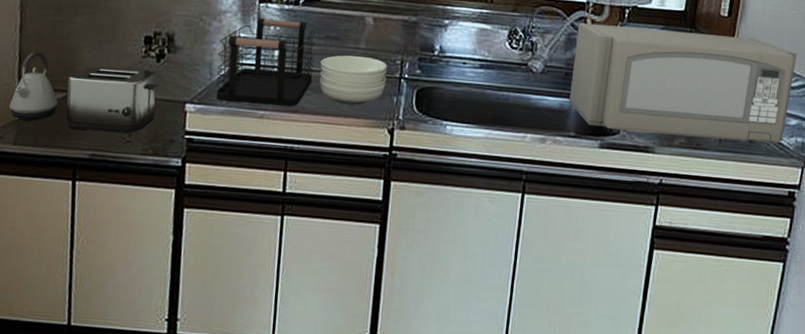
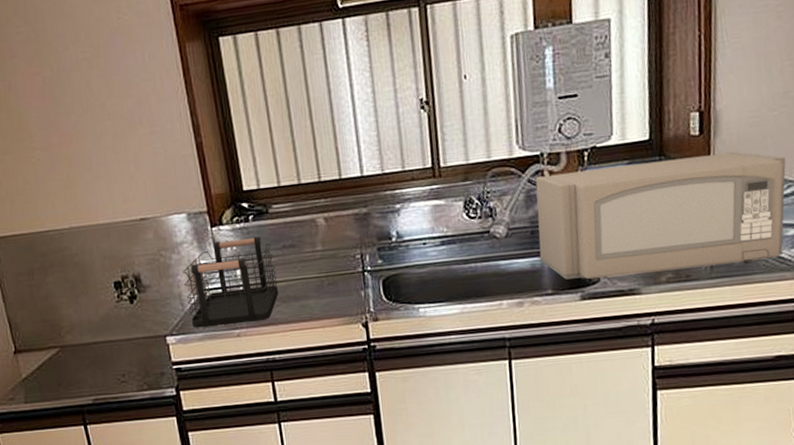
kettle: present [8,51,59,121] -> none [11,316,54,380]
toaster: present [66,66,158,133] -> none [55,312,142,379]
bowl: present [319,55,388,106] -> none [281,257,351,308]

